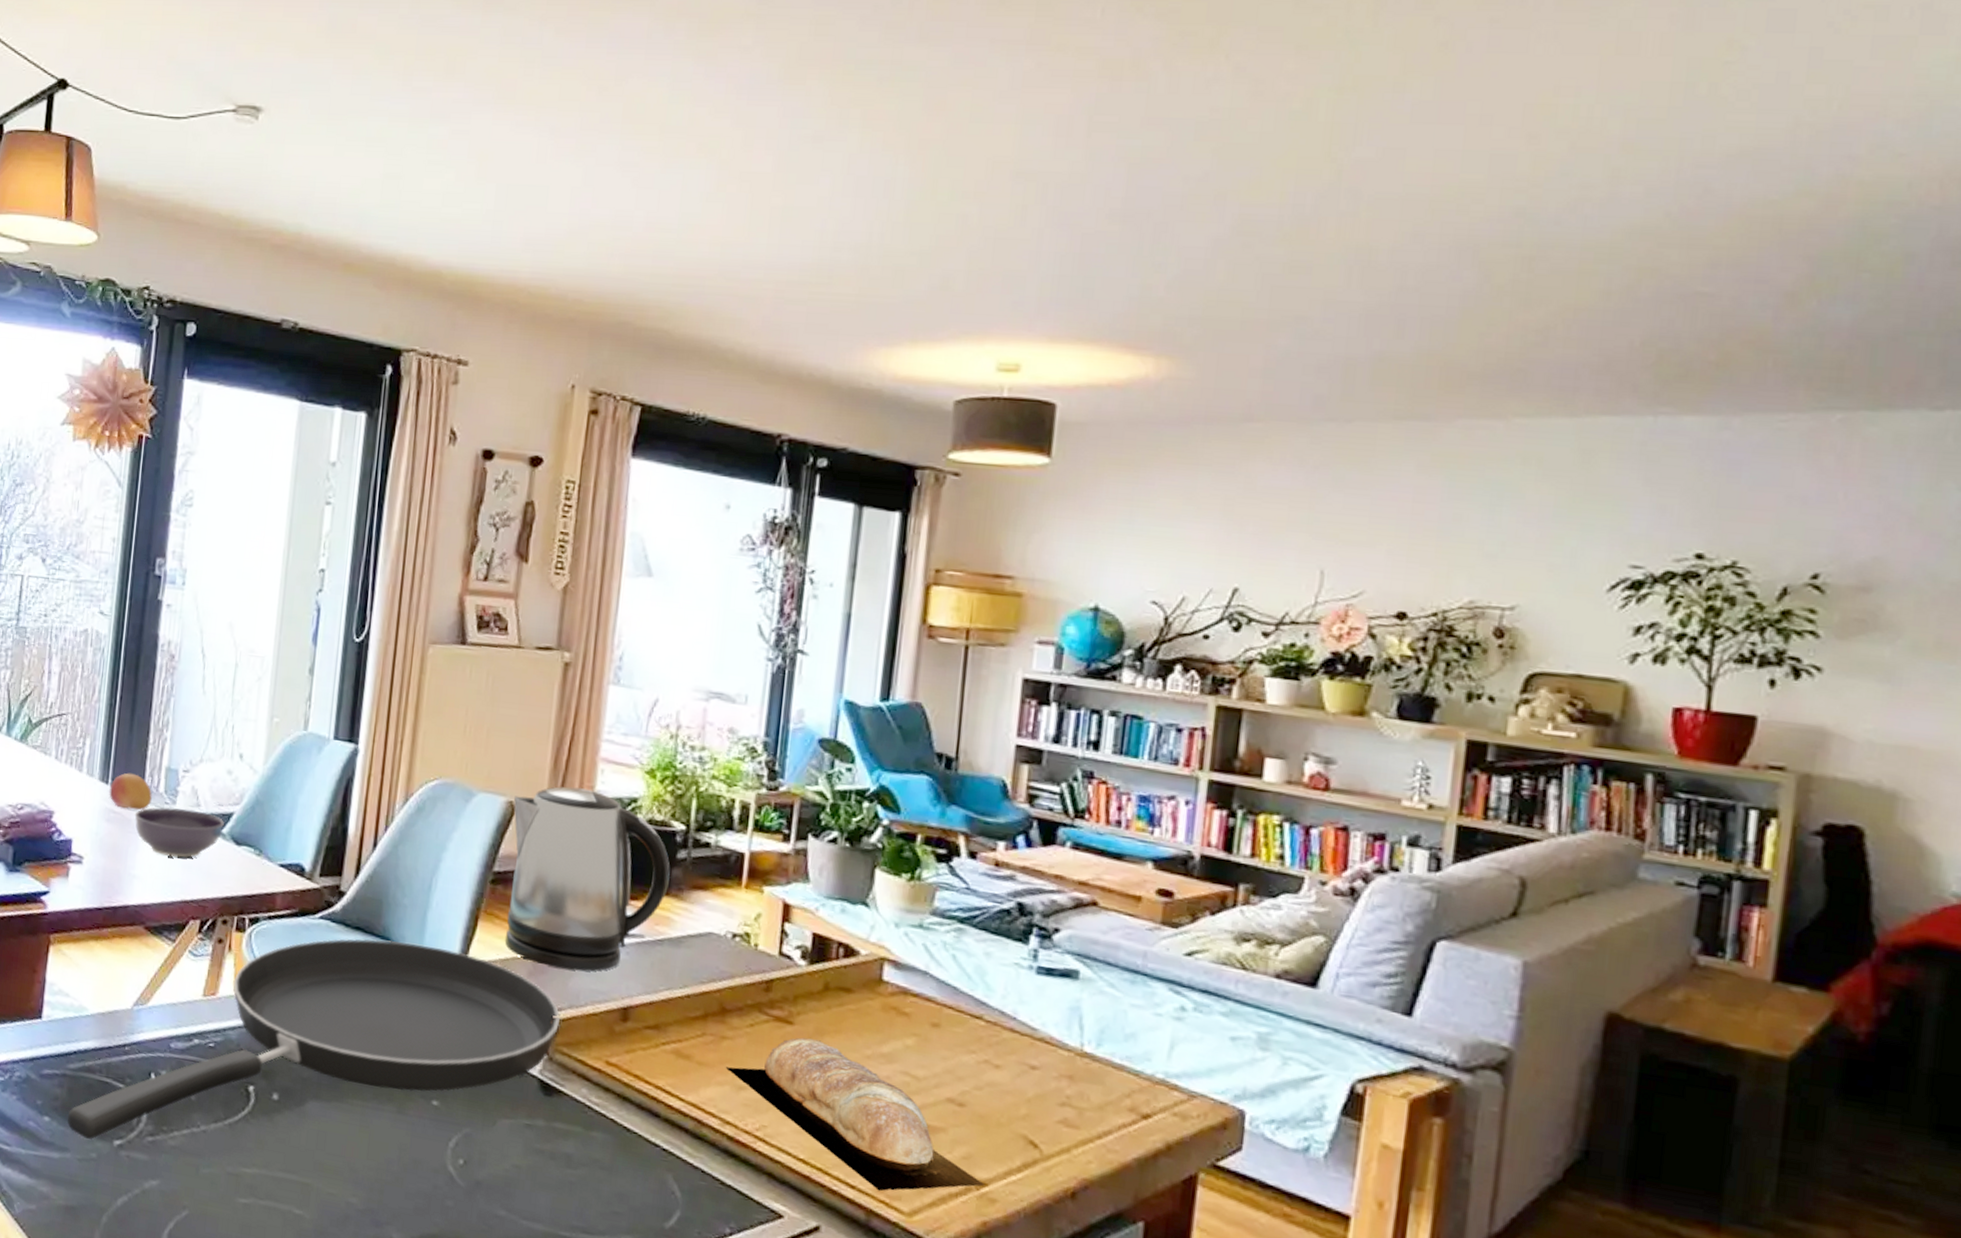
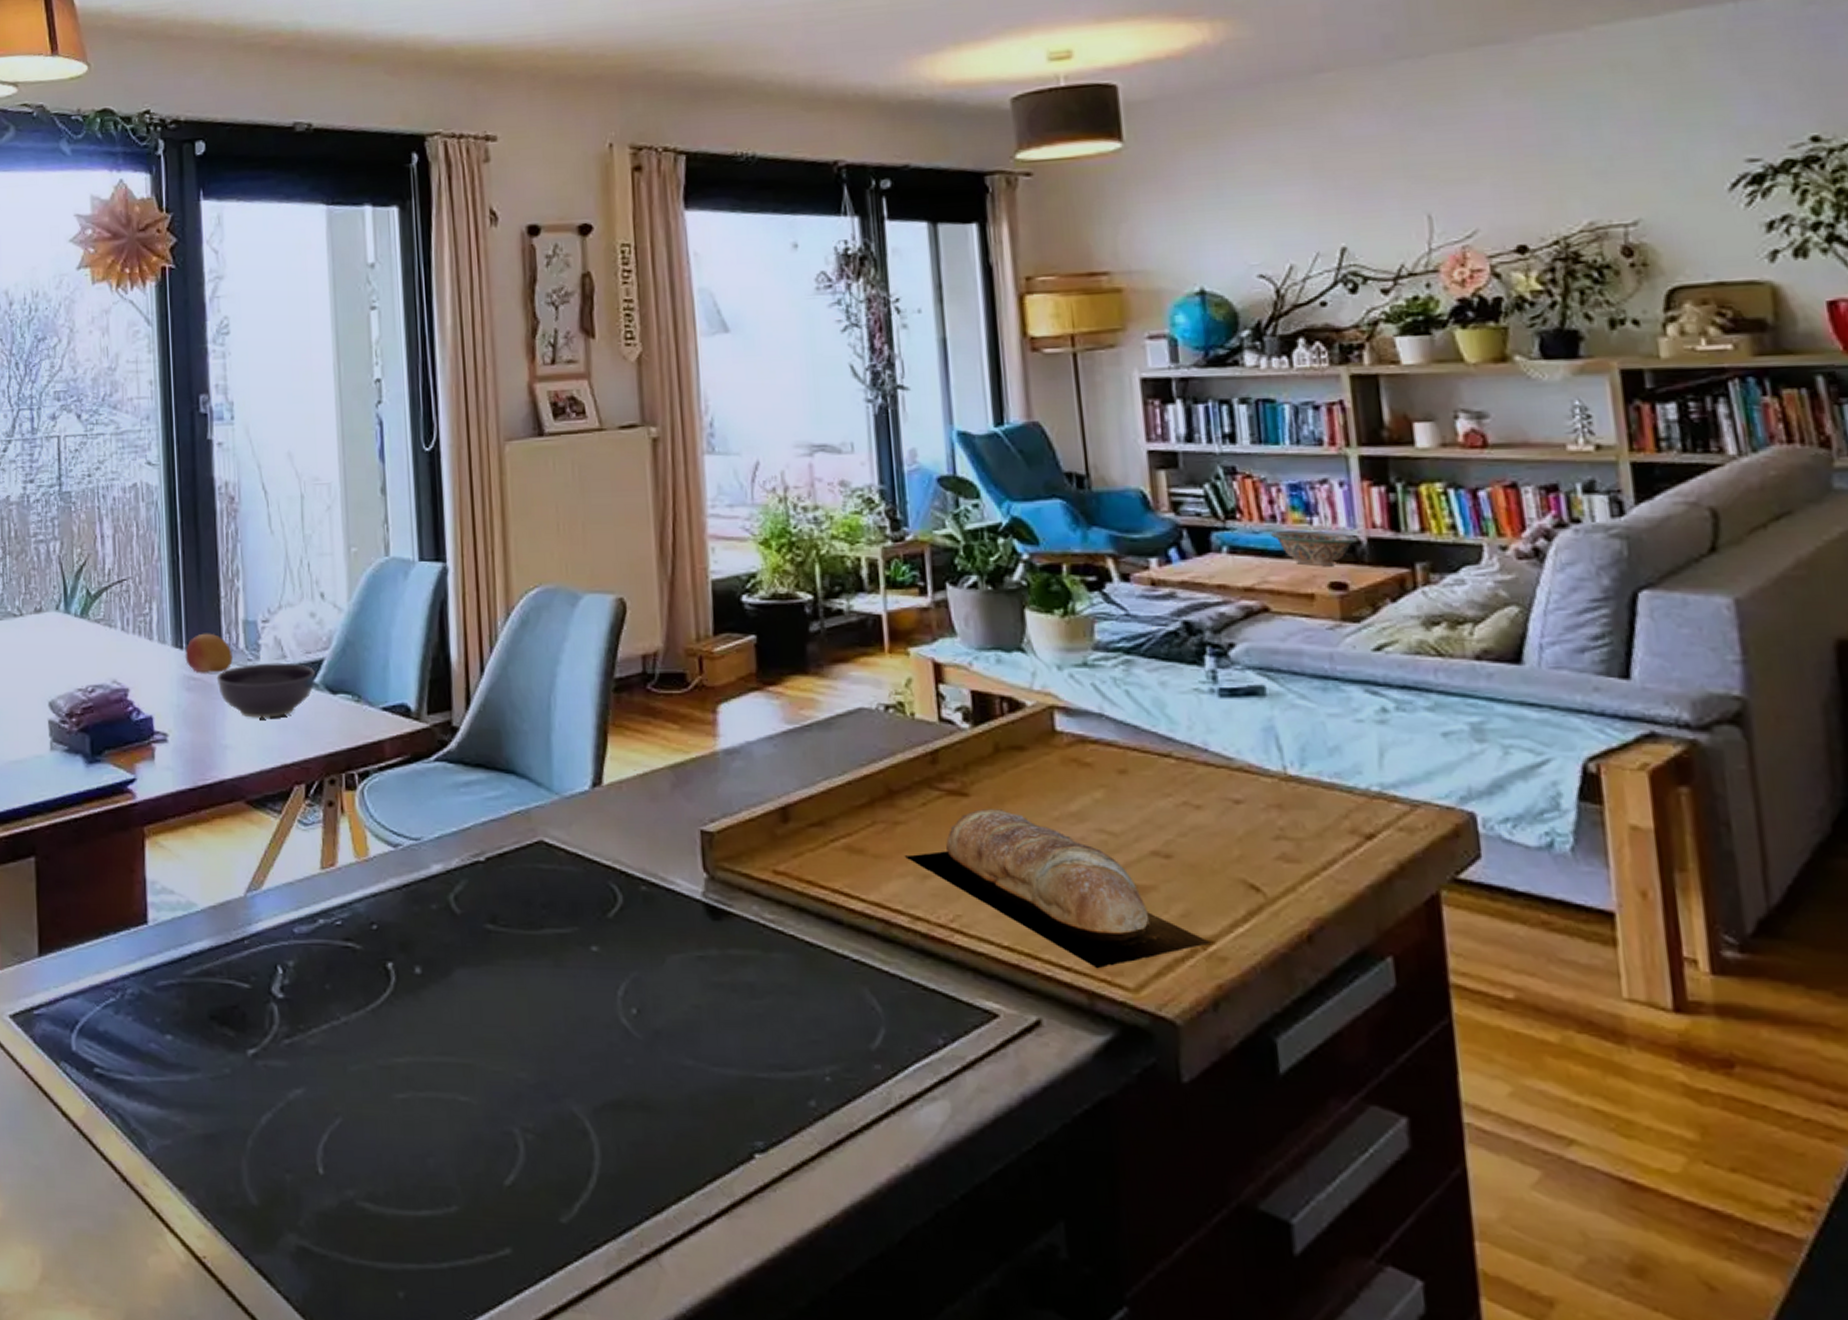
frying pan: present [67,938,561,1139] -> none [192,772,716,1053]
kettle: present [504,786,670,972] -> none [622,571,806,774]
decorative bowl: none [1112,835,1192,875] -> present [1270,530,1358,567]

